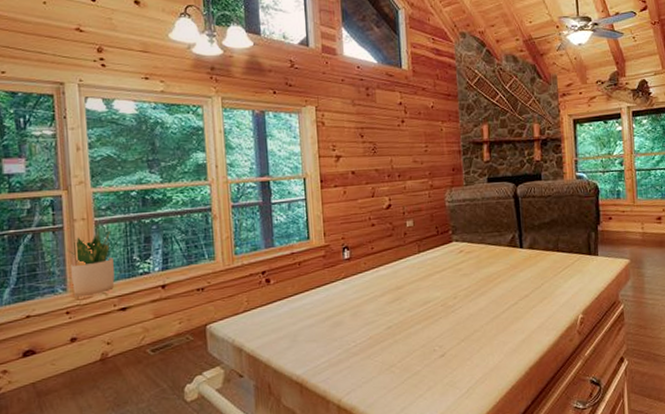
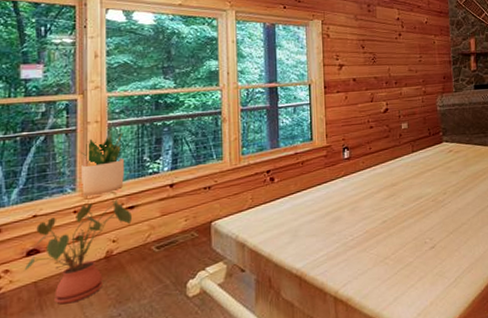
house plant: none [21,301,126,406] -> present [24,199,133,305]

